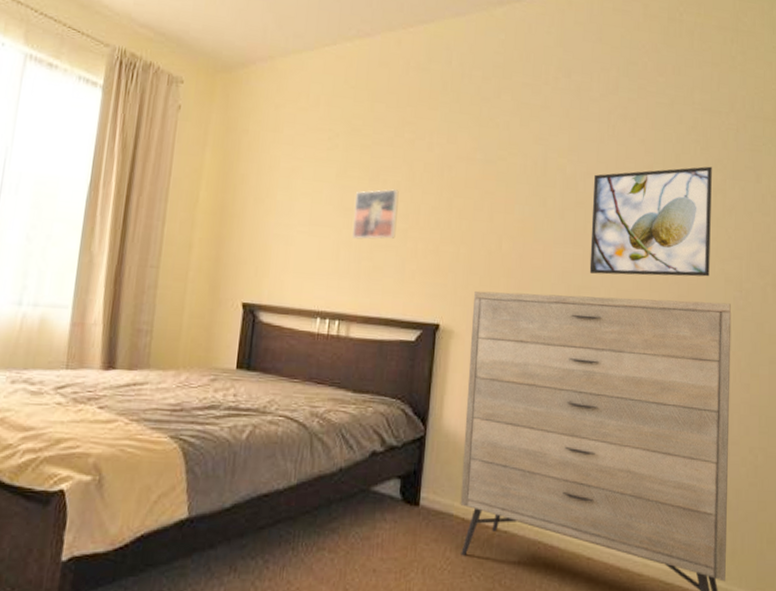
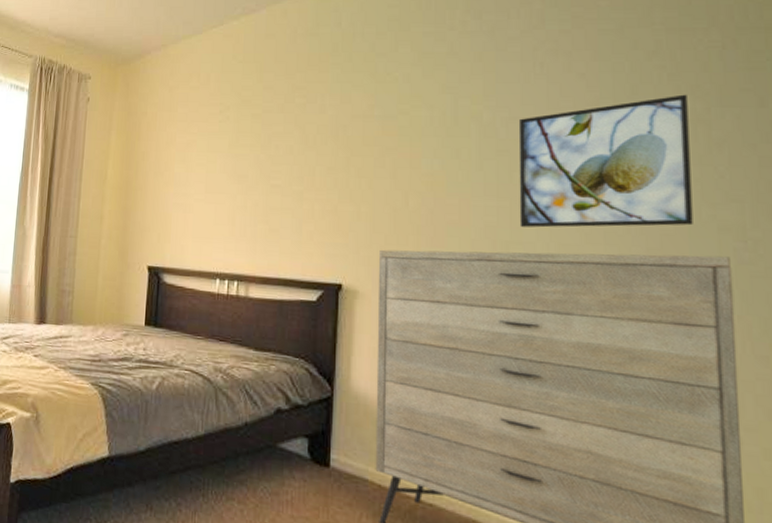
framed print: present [353,189,399,240] -> none [247,154,292,204]

